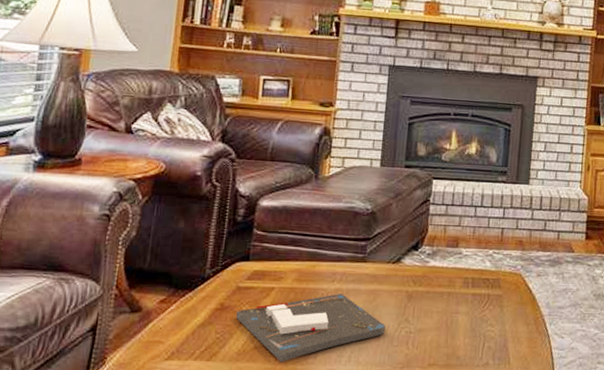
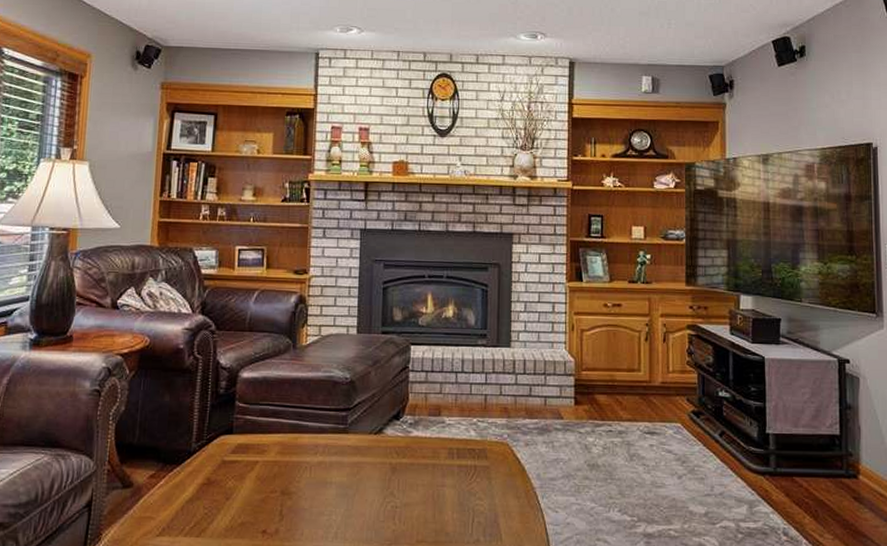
board game: present [235,294,386,363] -> none [222,467,371,539]

